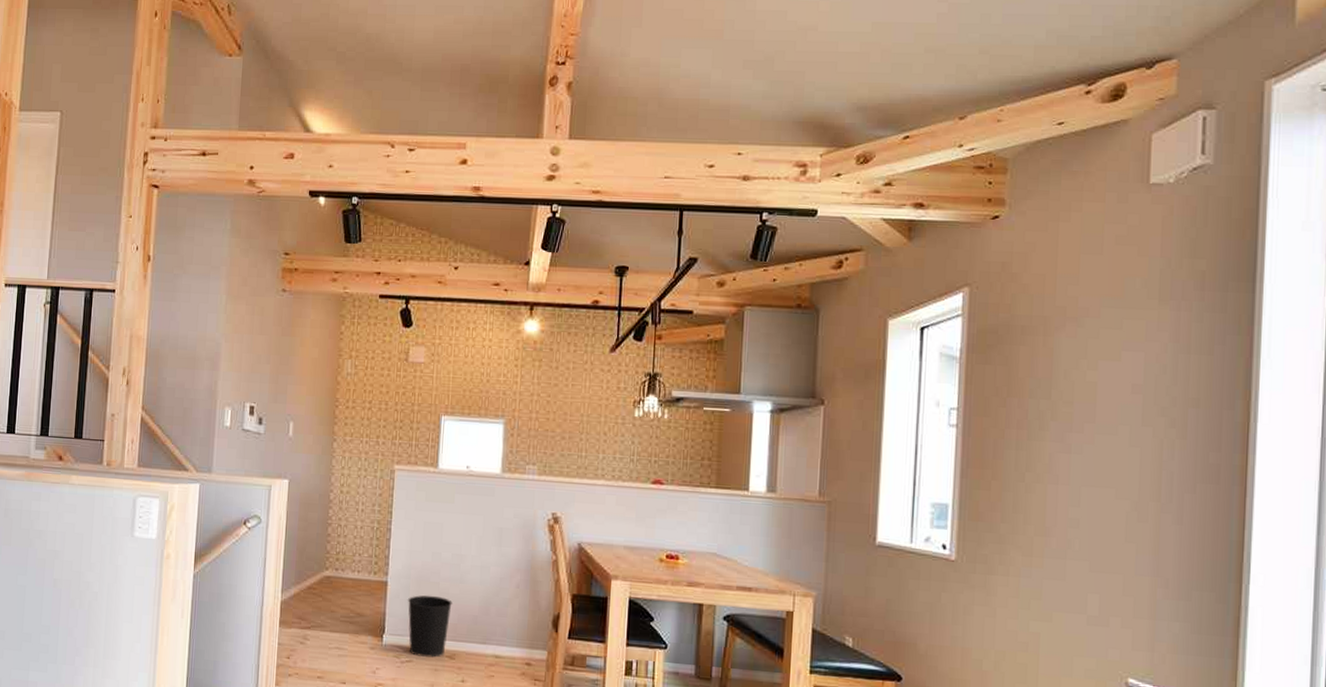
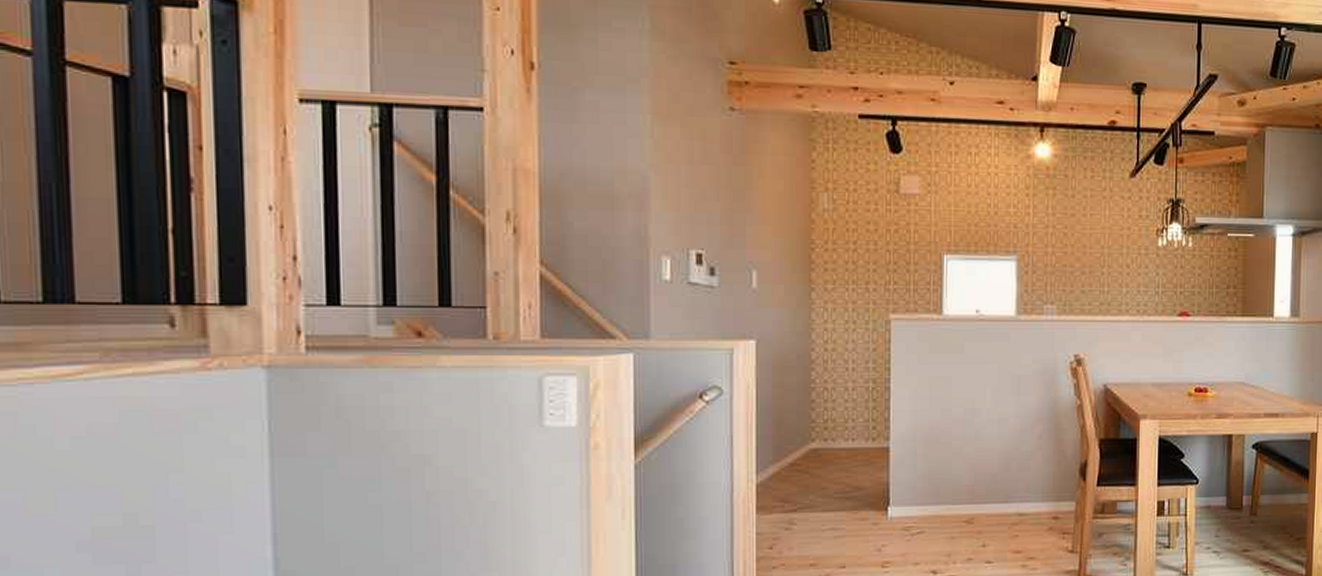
wastebasket: present [407,595,452,658] -> none [914,457,967,526]

